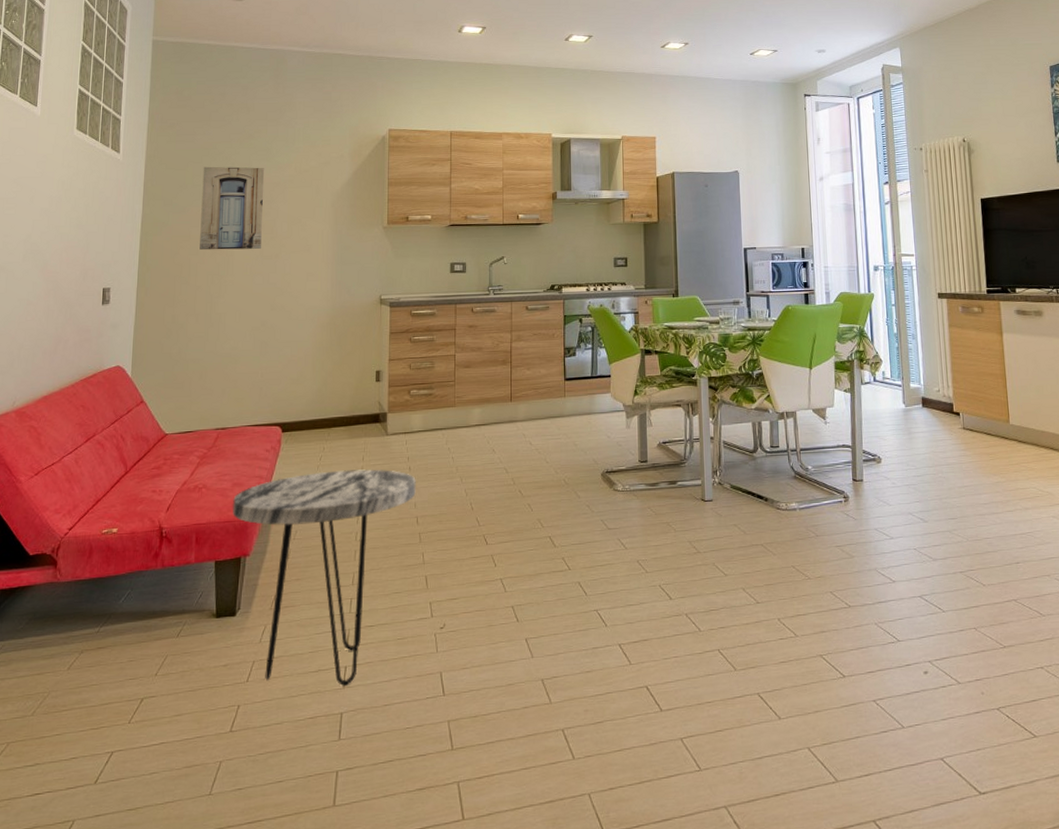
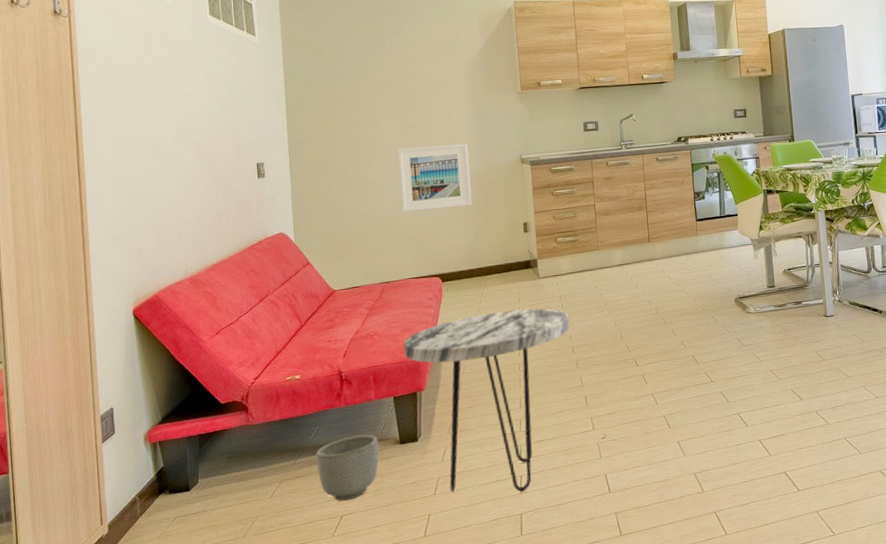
planter: none [122,603,193,681] -> present [315,434,379,501]
wall art: present [200,166,265,251] -> none [339,43,404,124]
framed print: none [248,279,325,352] -> present [397,143,472,213]

